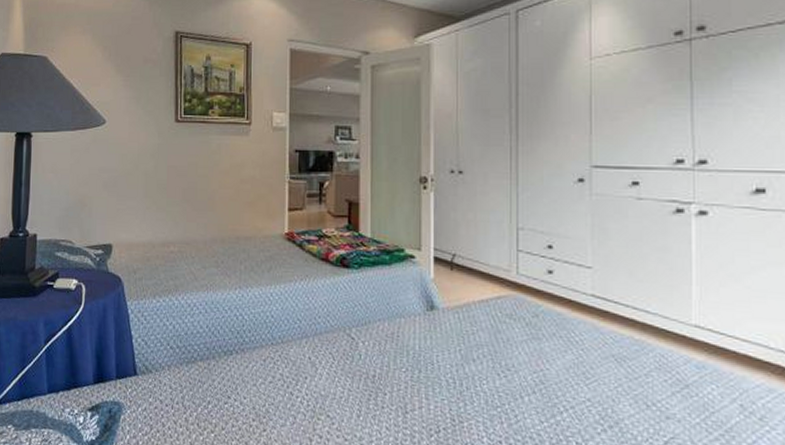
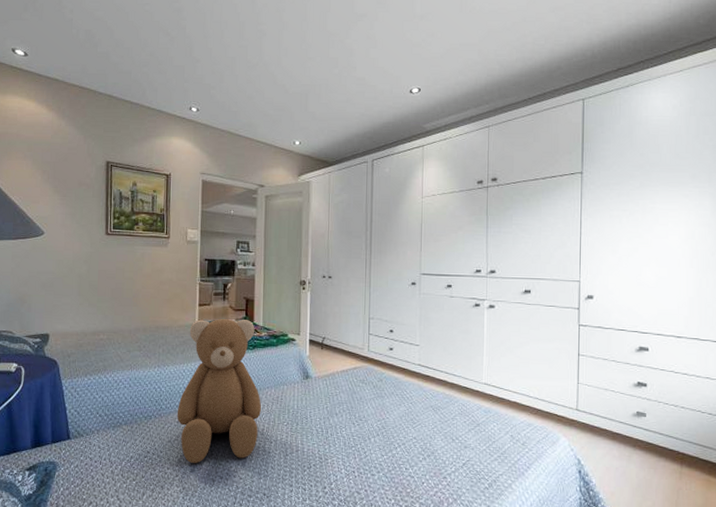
teddy bear: none [263,226,372,416] -> present [176,318,262,463]

